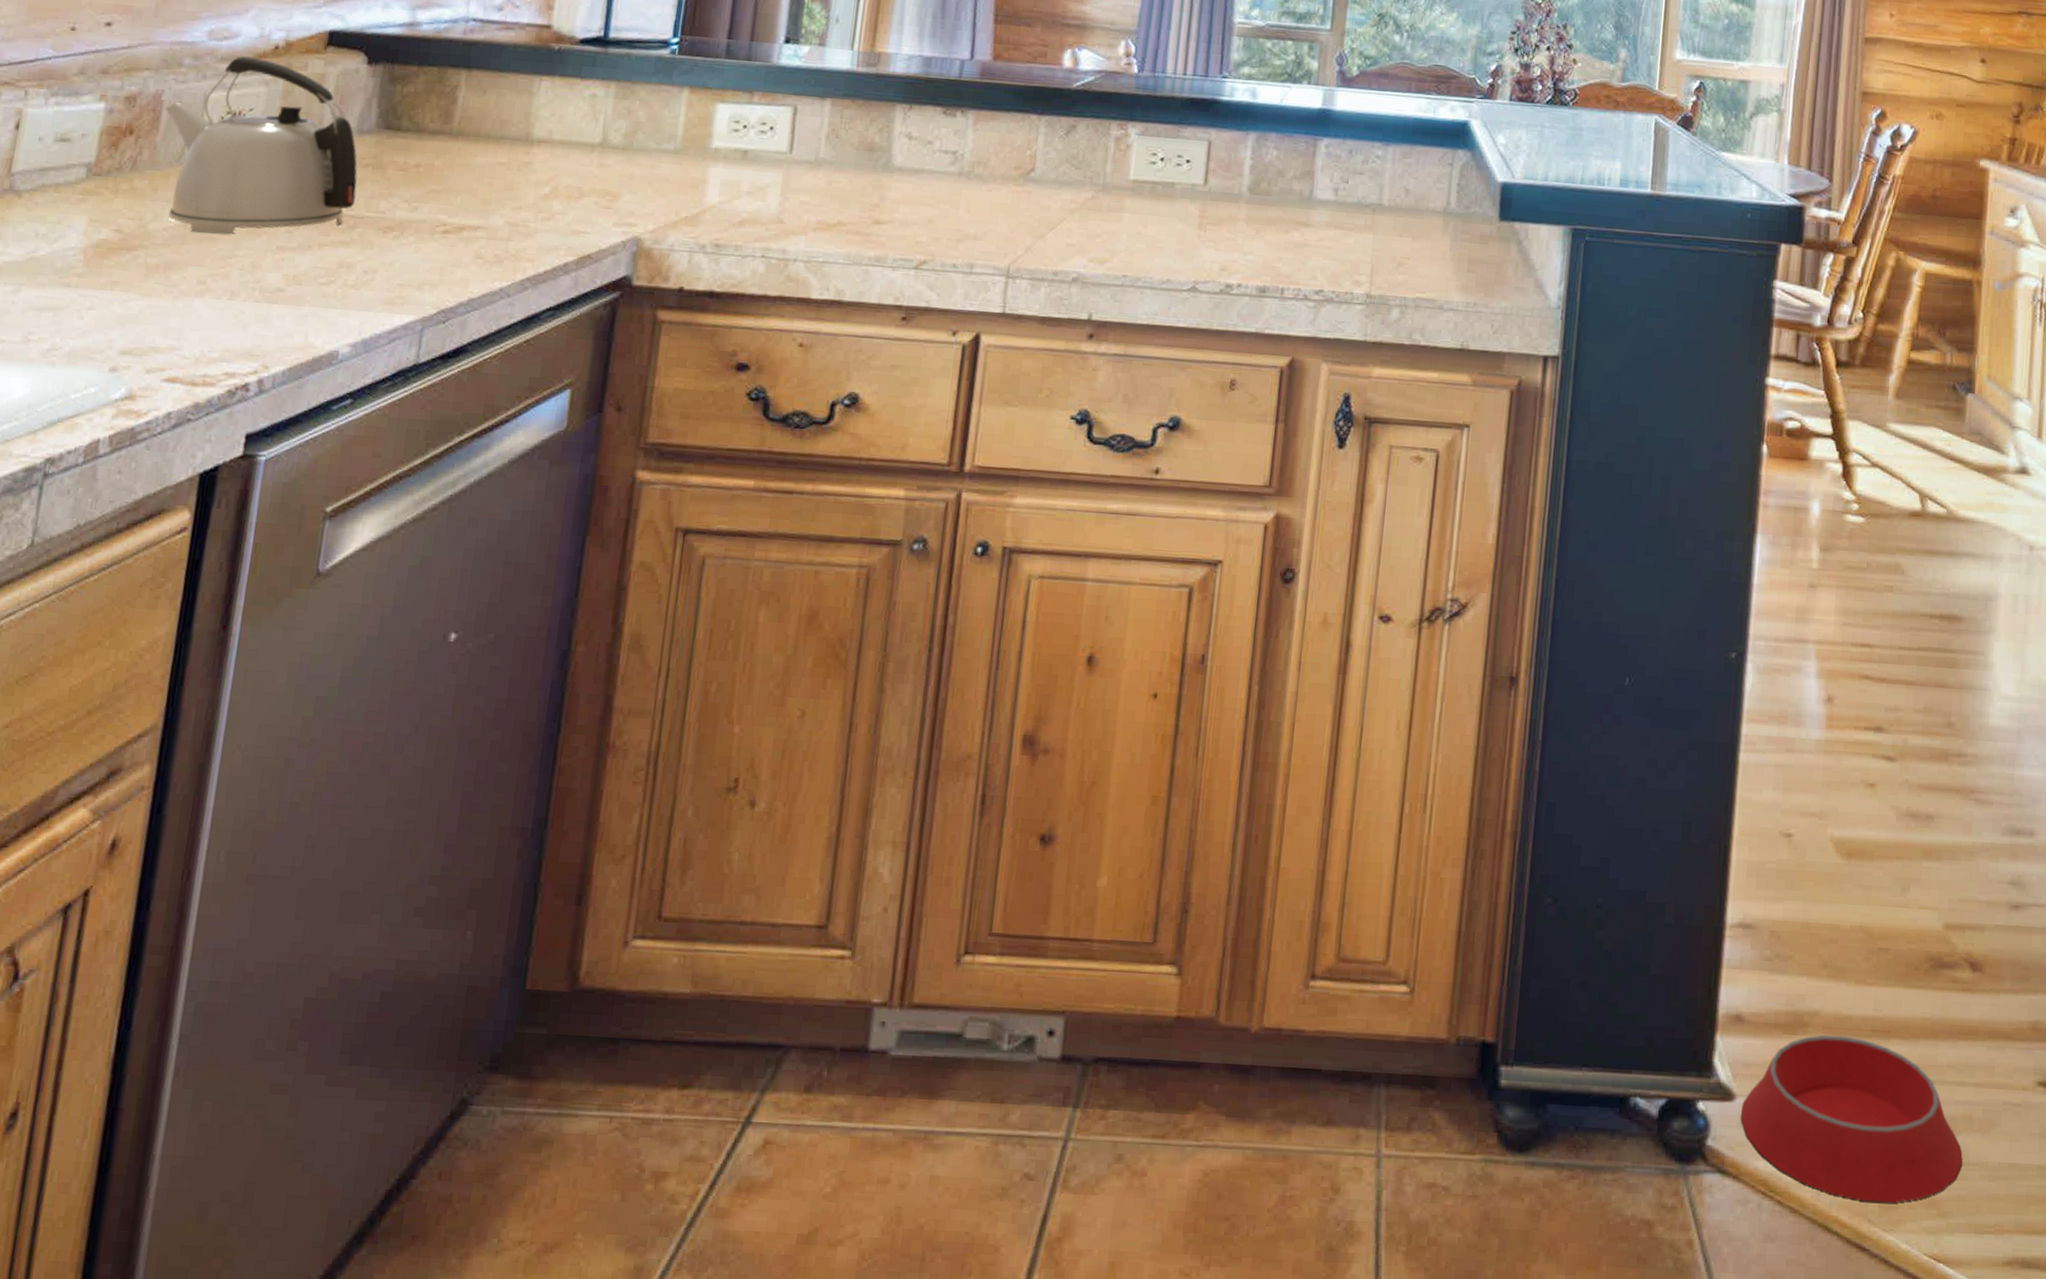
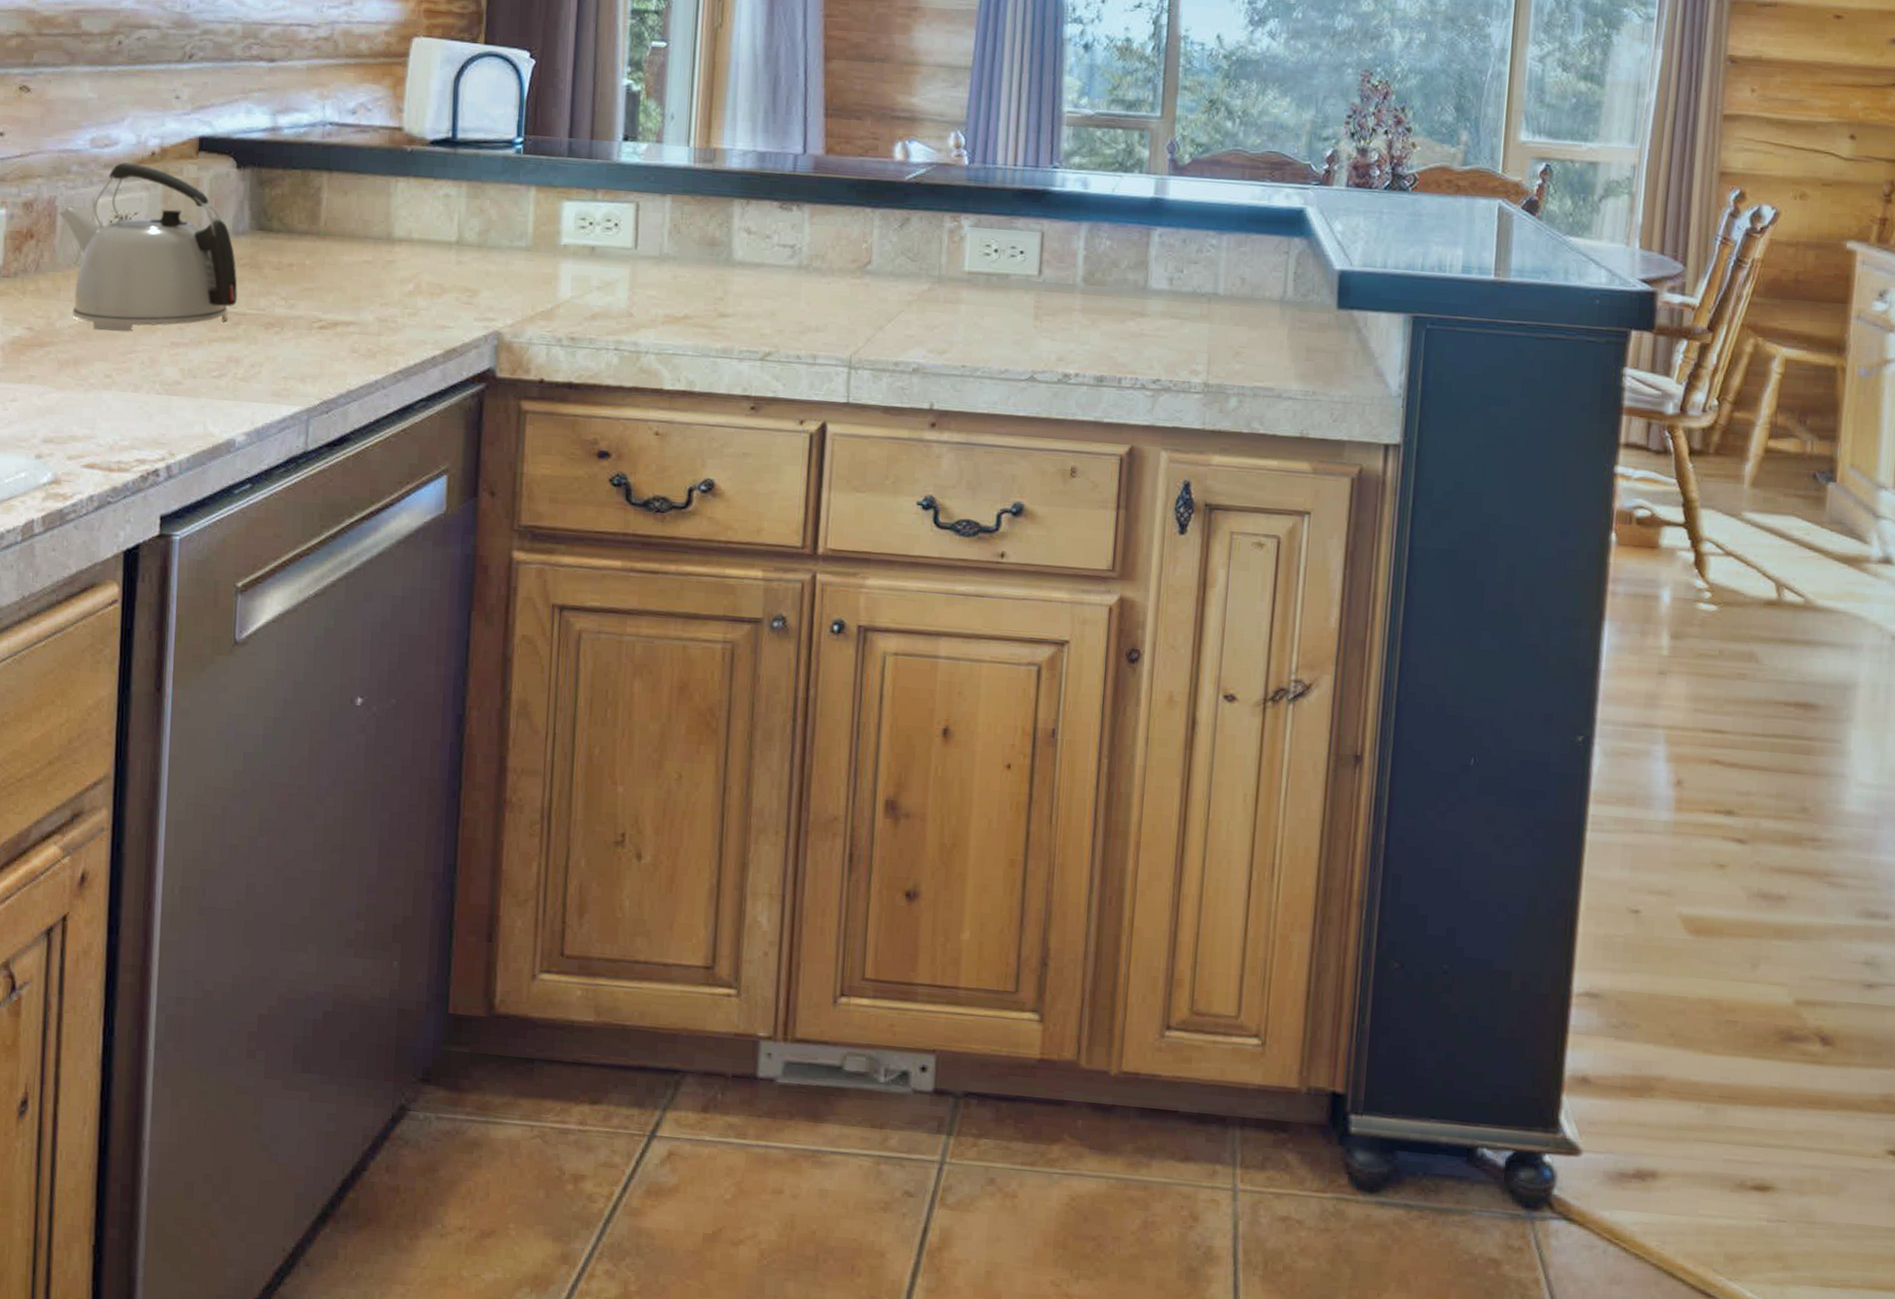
pet bowl: present [1740,1034,1963,1202] -> none [1586,1098,1810,1255]

